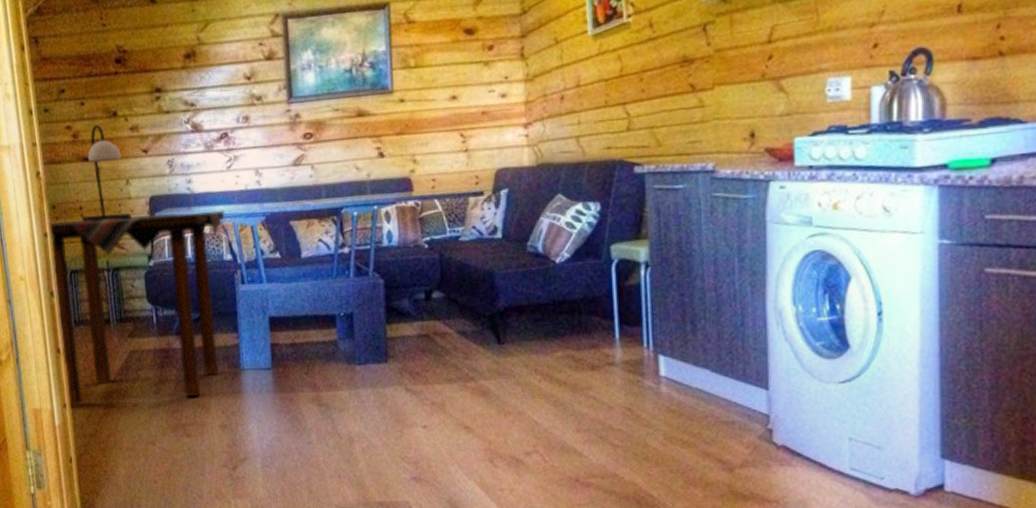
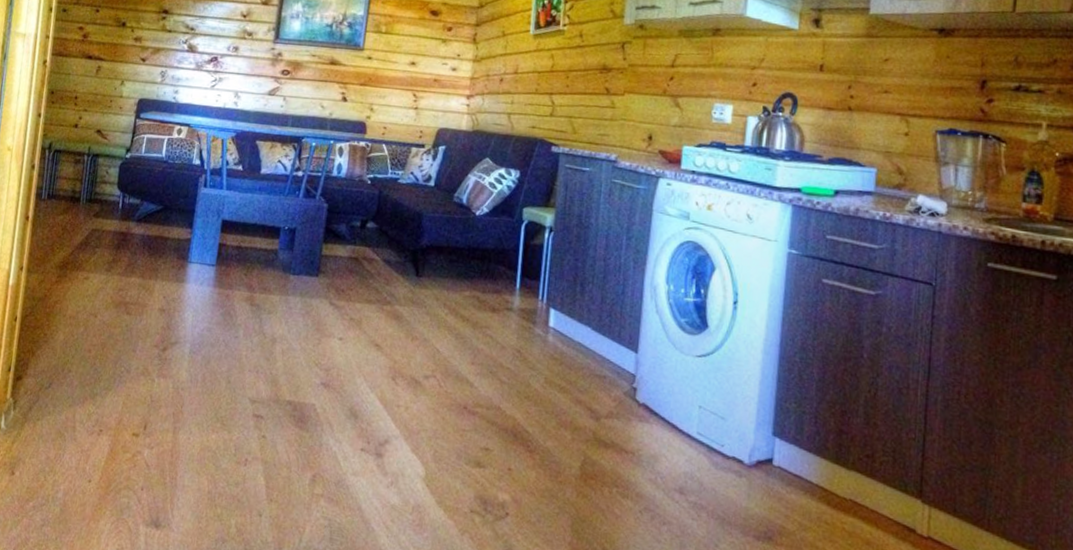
side table: present [48,210,225,406] -> none [26,105,202,280]
table lamp: present [82,124,132,222] -> none [75,29,122,114]

